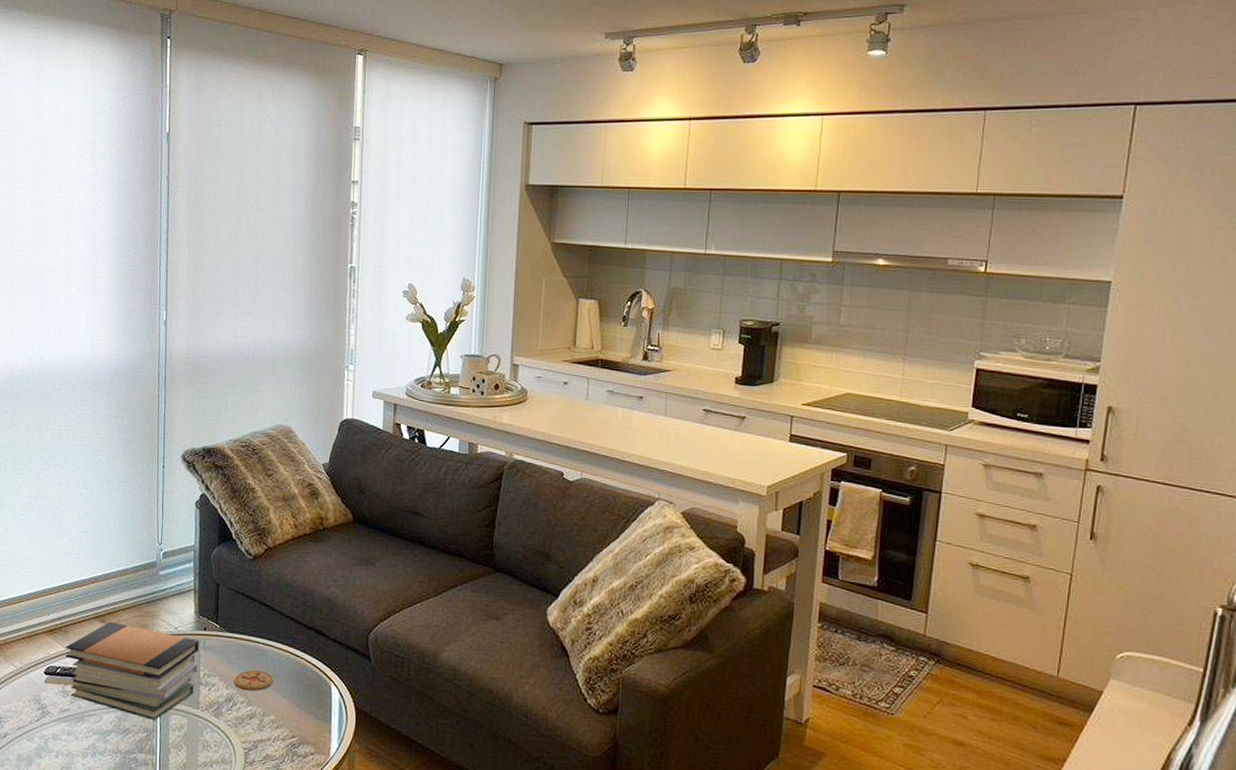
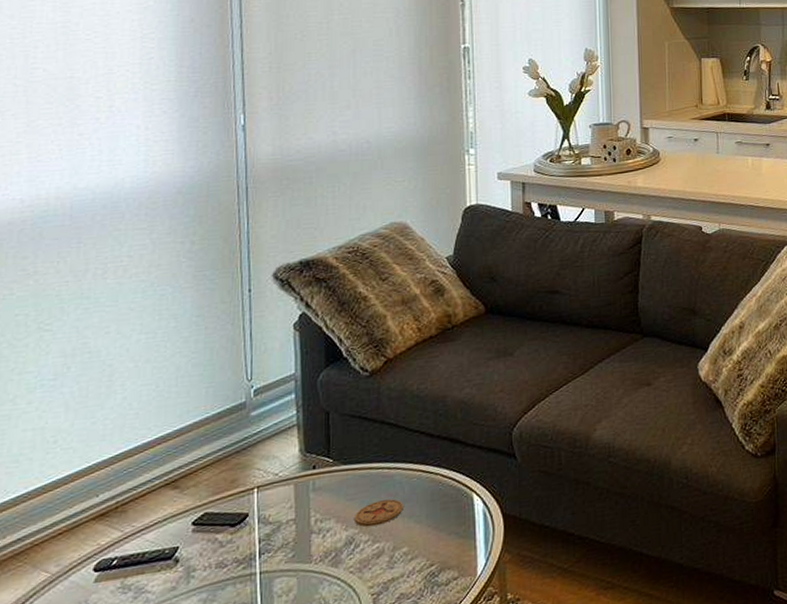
book stack: present [65,621,199,720] -> none [123,482,308,592]

